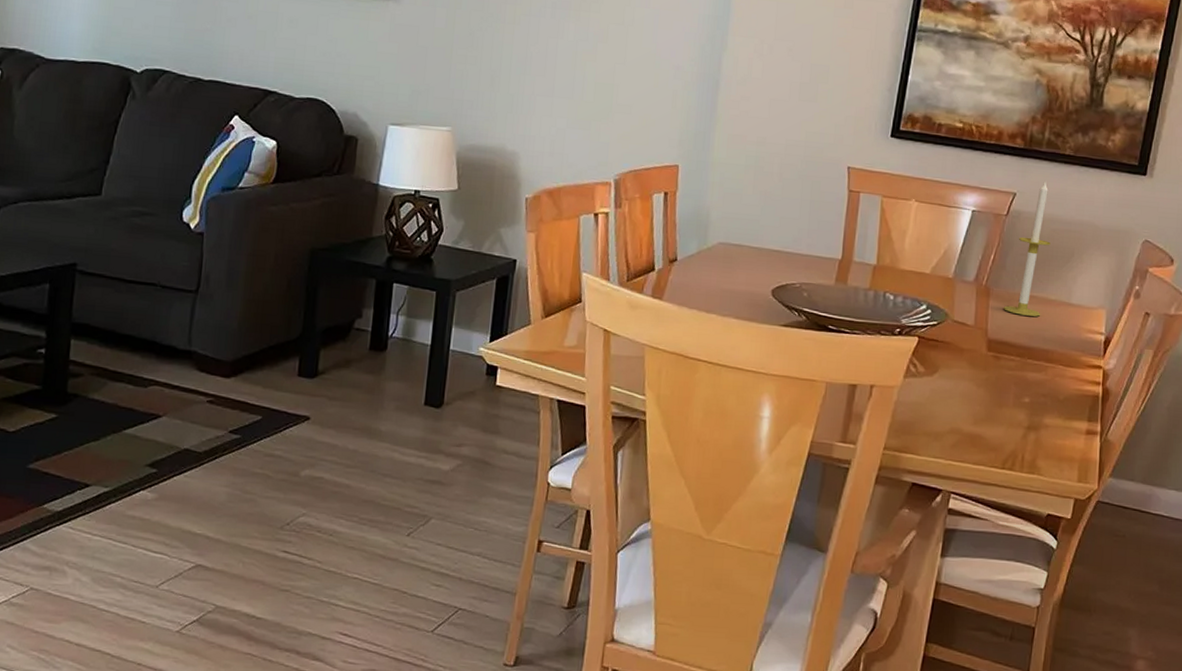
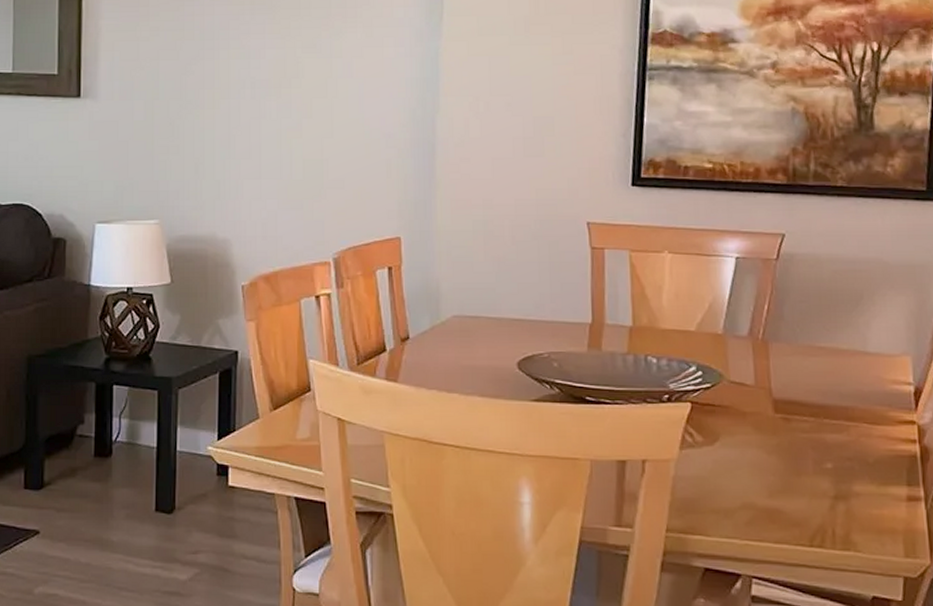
candle: present [1004,181,1051,317] -> none [787,217,833,370]

